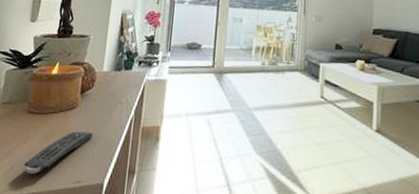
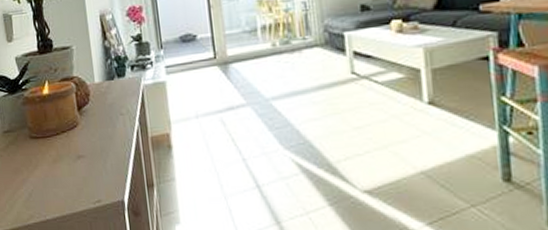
remote control: present [24,131,94,174] -> none [41,149,102,199]

